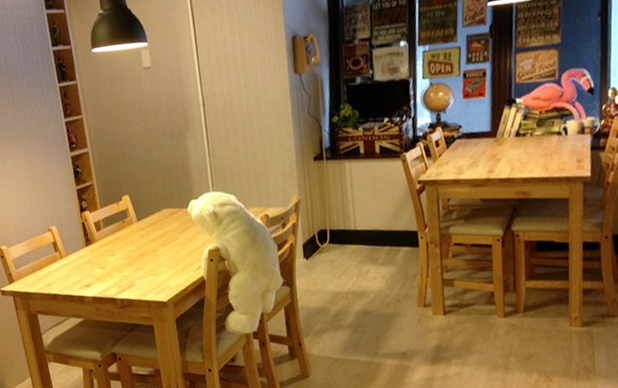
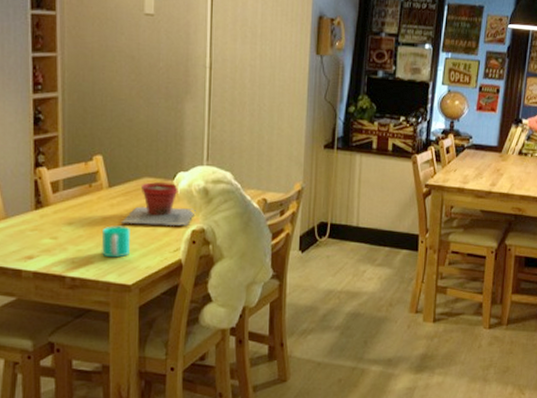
cup: none [138,252,162,280] -> present [101,226,130,258]
plant pot: none [151,211,211,250] -> present [120,182,197,226]

